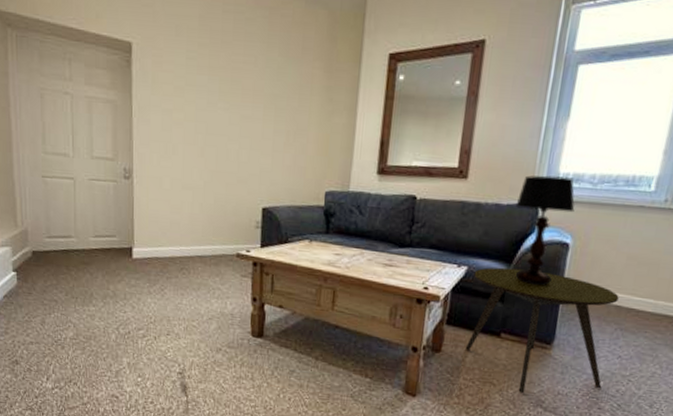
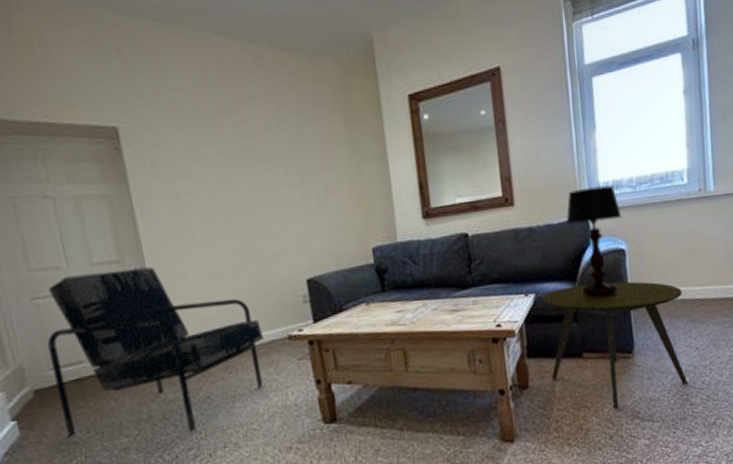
lounge chair: none [48,163,217,315] -> present [47,267,265,437]

